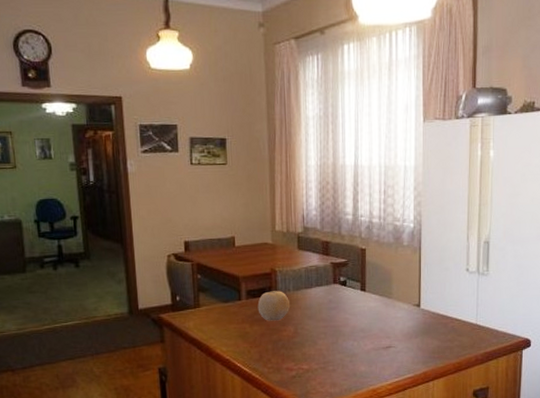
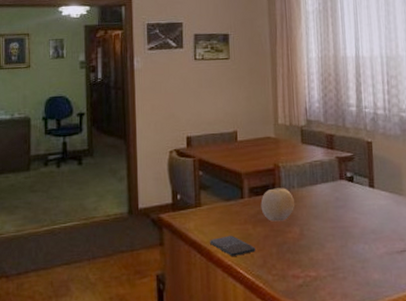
smartphone: none [209,333,252,352] -> present [210,235,255,256]

